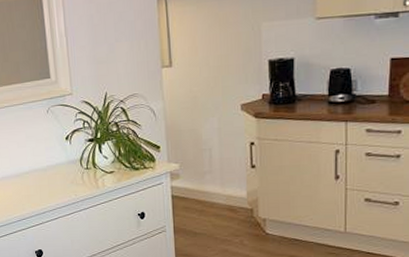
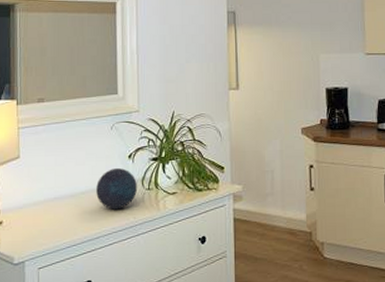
decorative orb: none [38,149,77,188] -> present [96,168,138,210]

